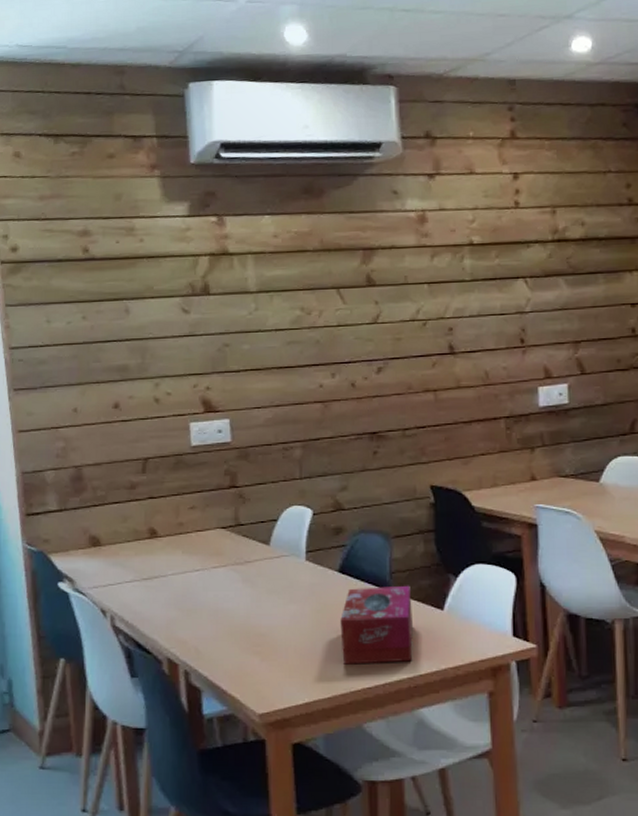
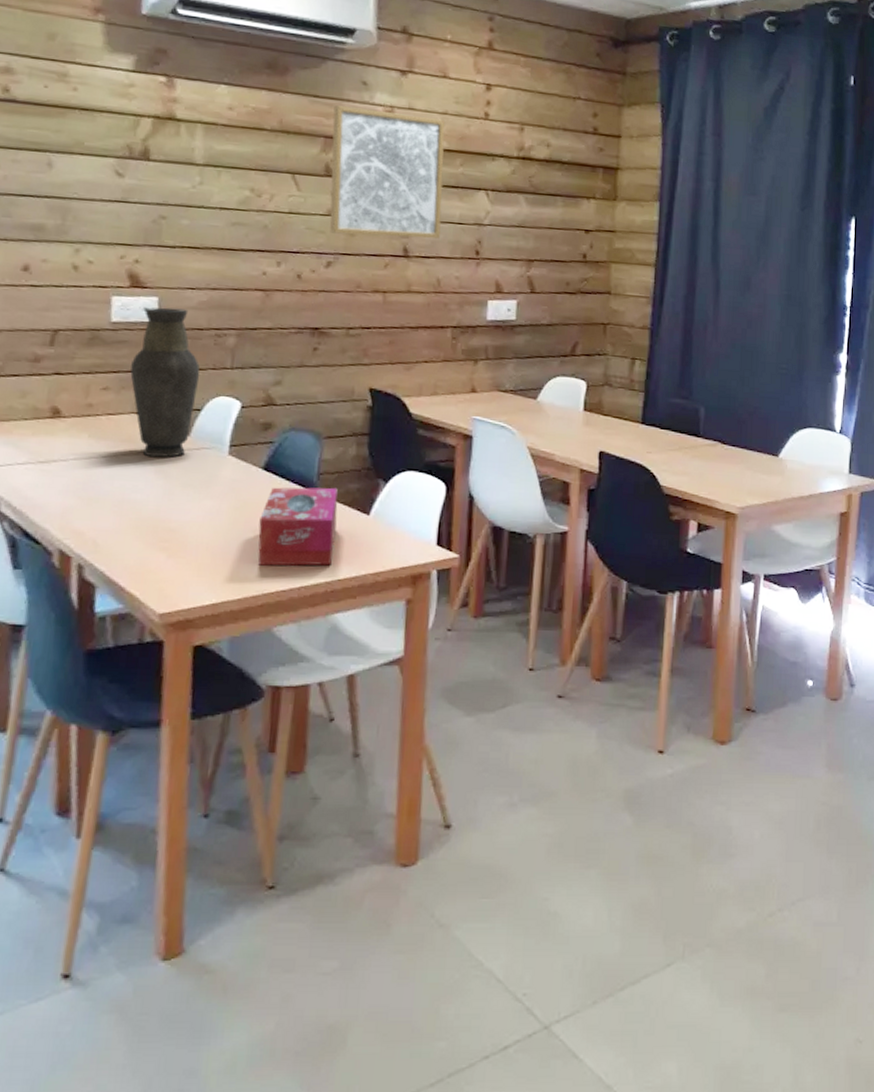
vase: none [212,427,273,568] -> present [130,307,200,458]
wall art: none [369,215,483,340] -> present [329,105,445,239]

